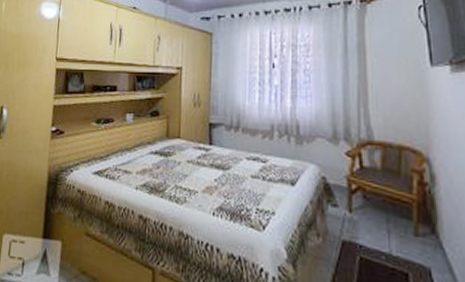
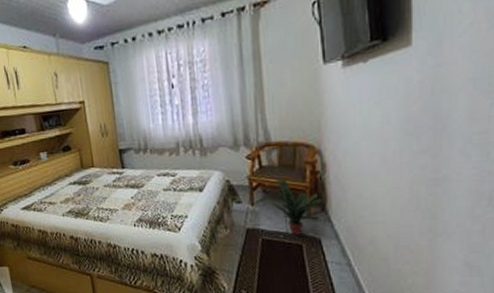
potted plant: none [373,185,434,260] -> present [272,179,324,235]

